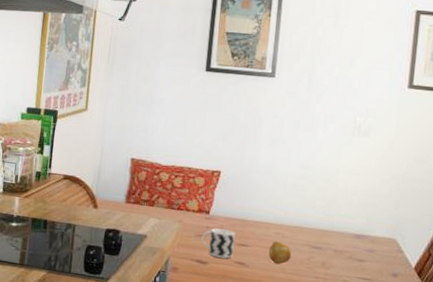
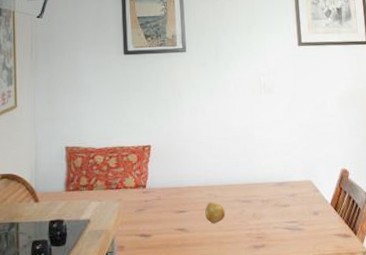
cup: present [201,228,235,259] -> none [142,199,173,228]

